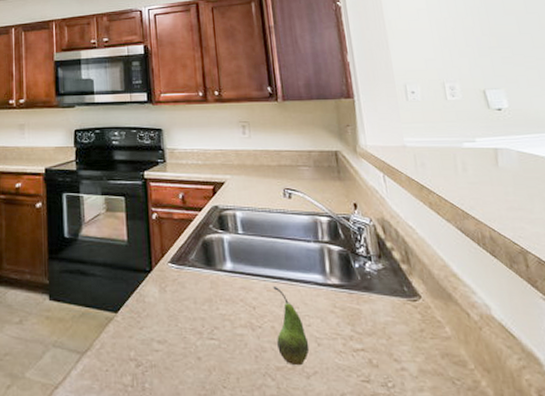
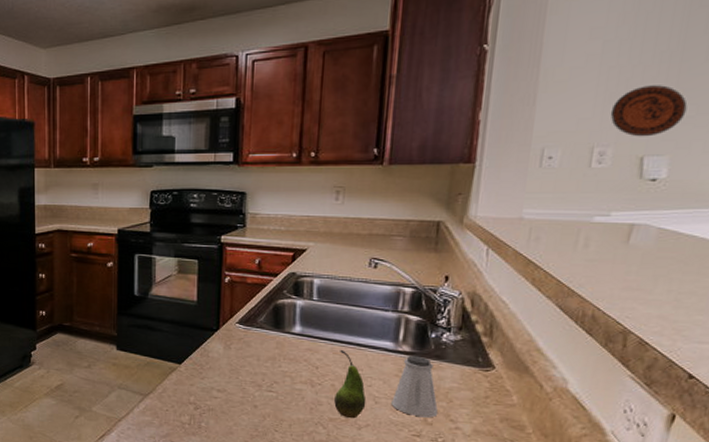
saltshaker: none [333,288,381,359] -> present [391,355,439,418]
decorative plate: none [448,33,505,74] -> present [610,85,688,137]

